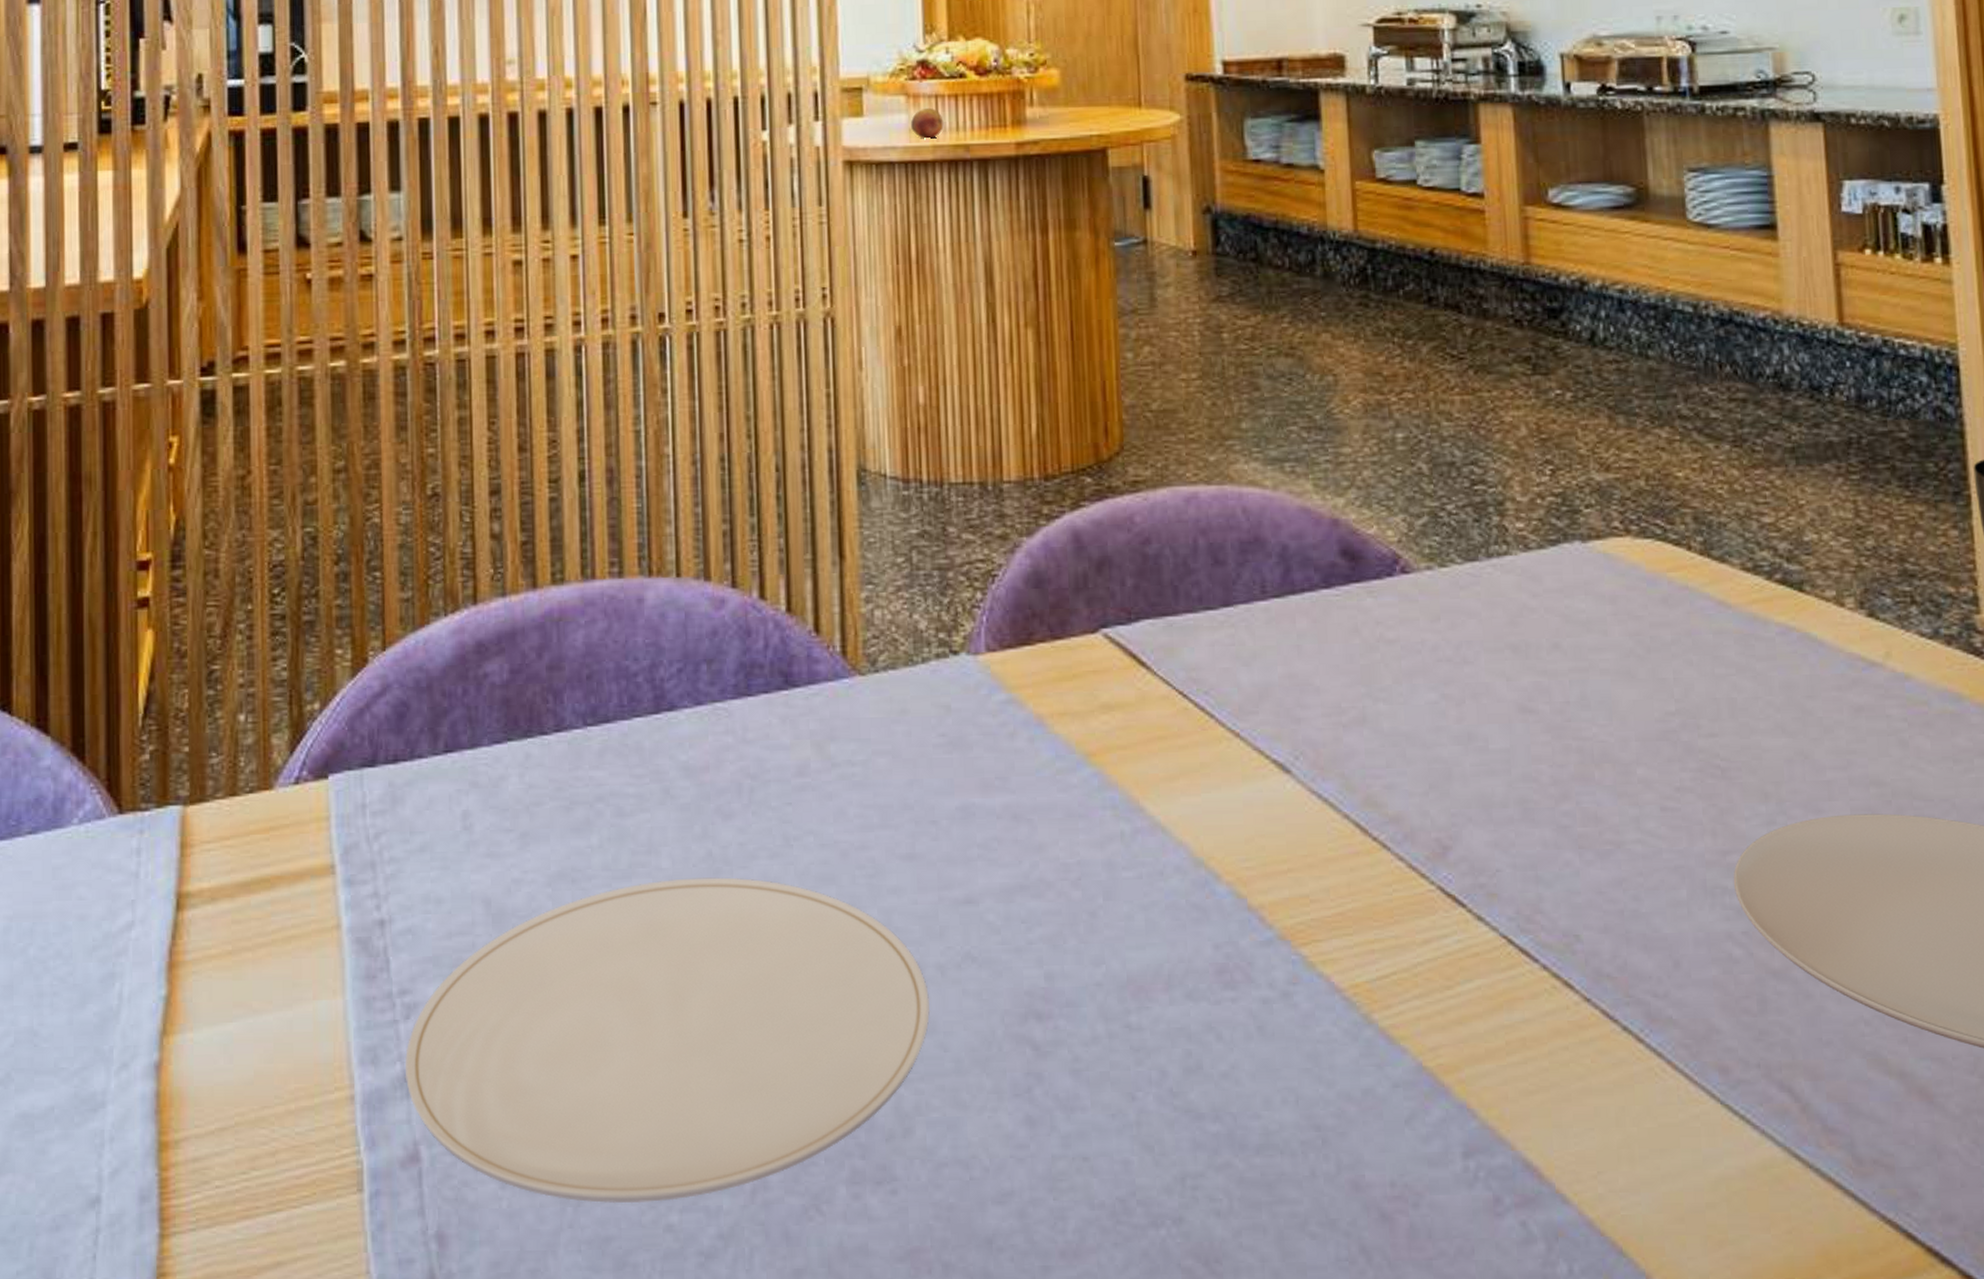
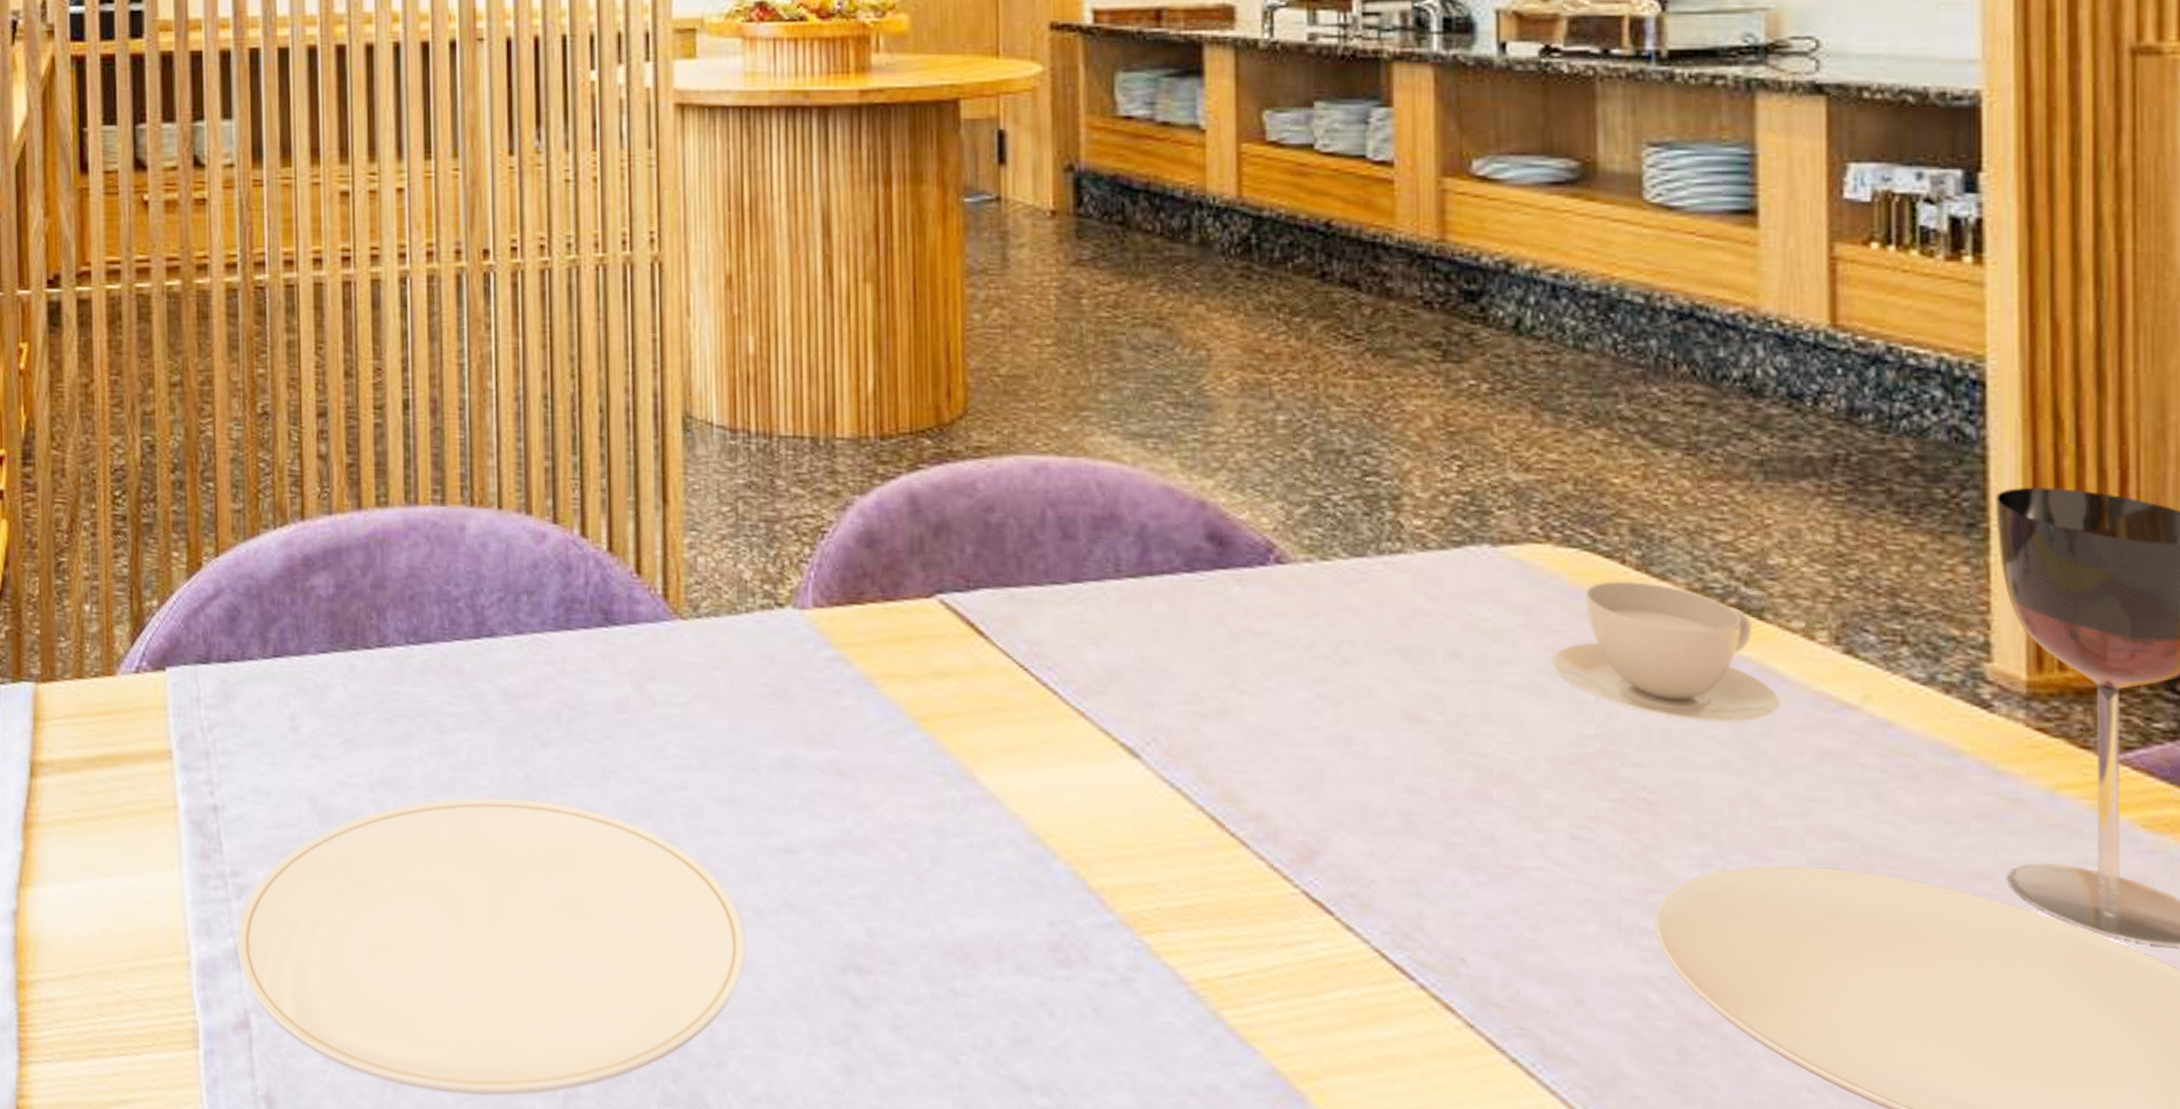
fruit: present [910,107,944,139] -> none [746,51,782,83]
teacup: none [1637,566,1821,689] -> present [1552,581,1780,722]

